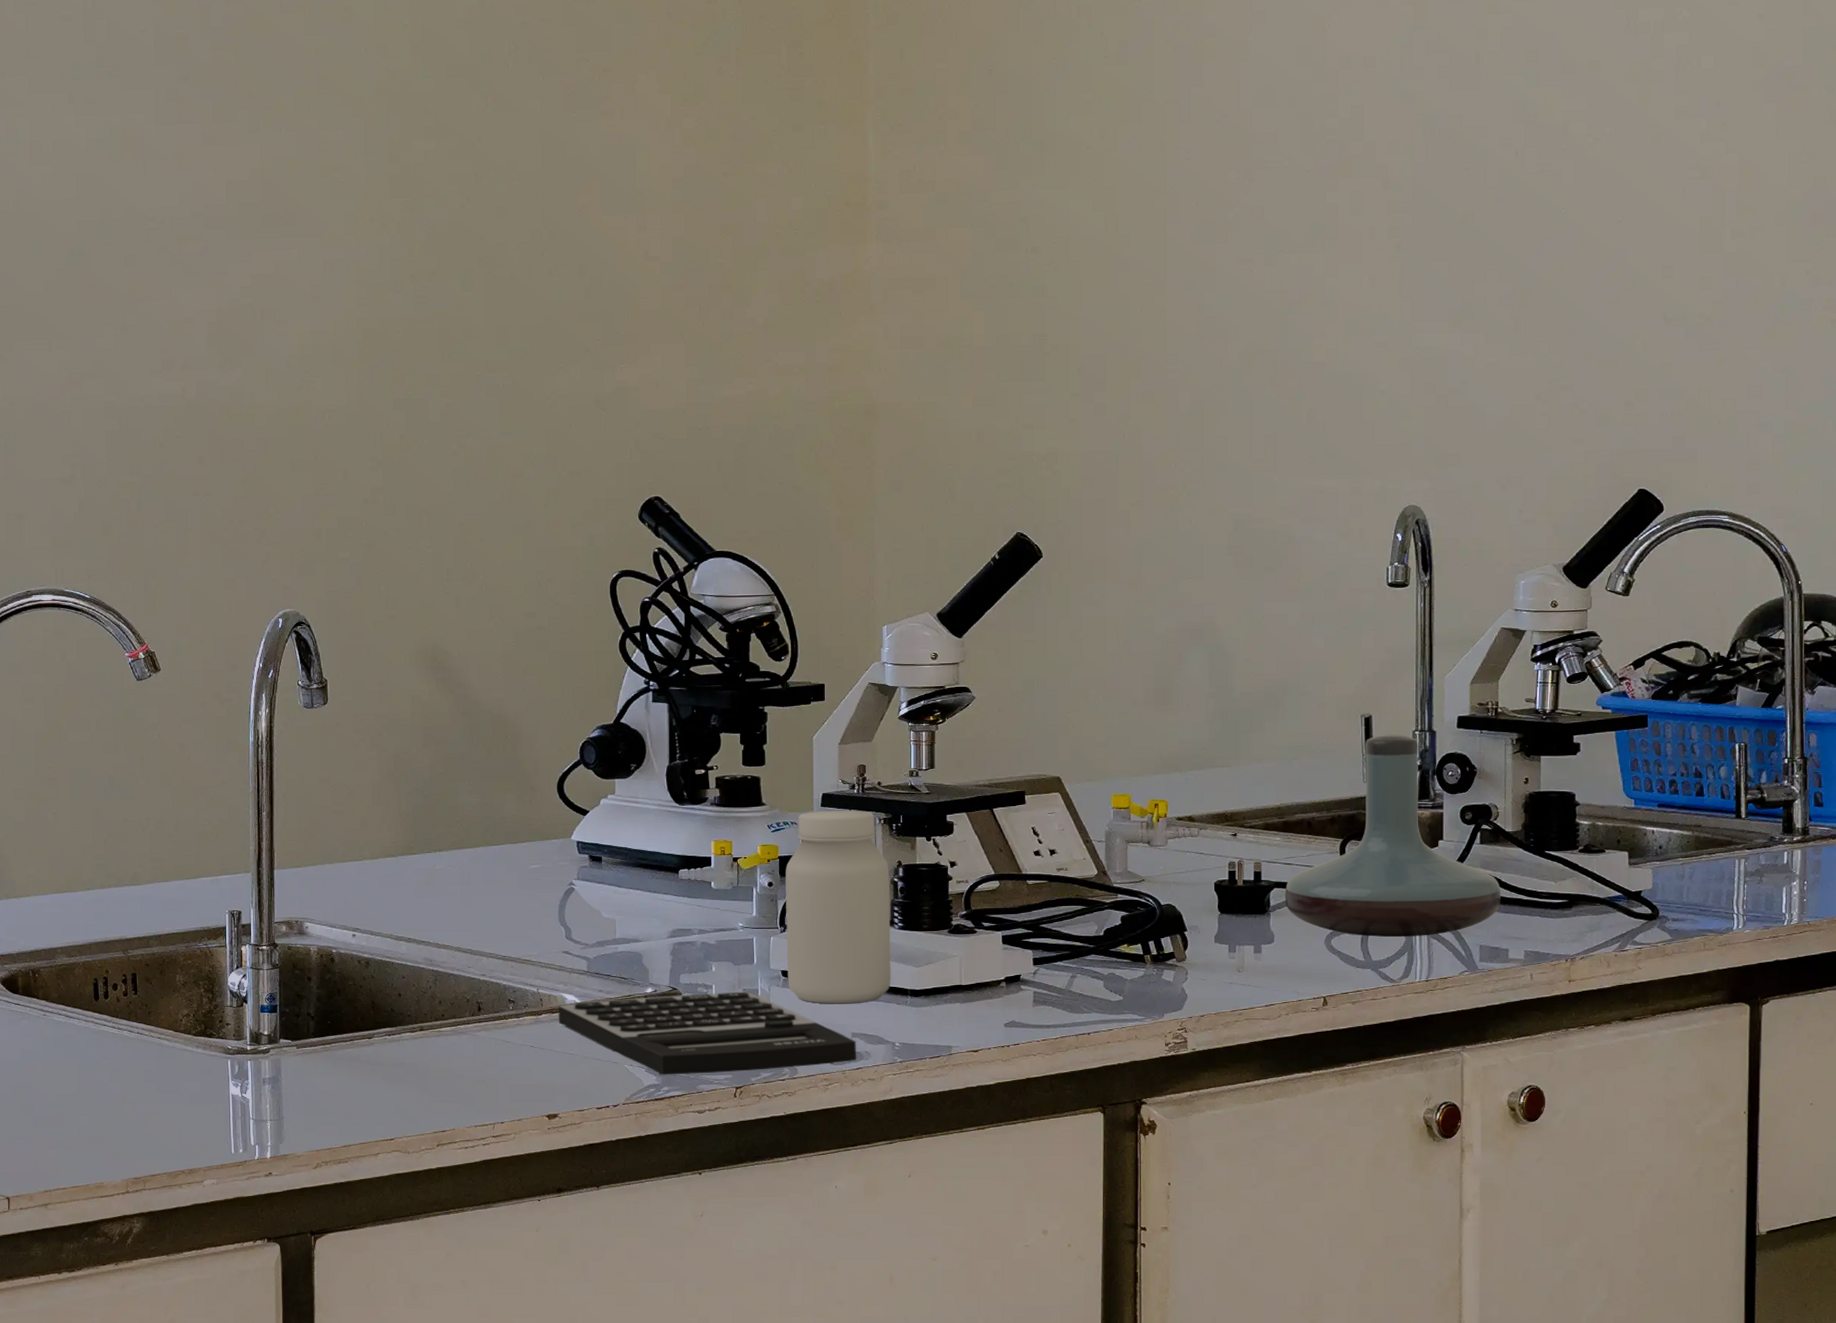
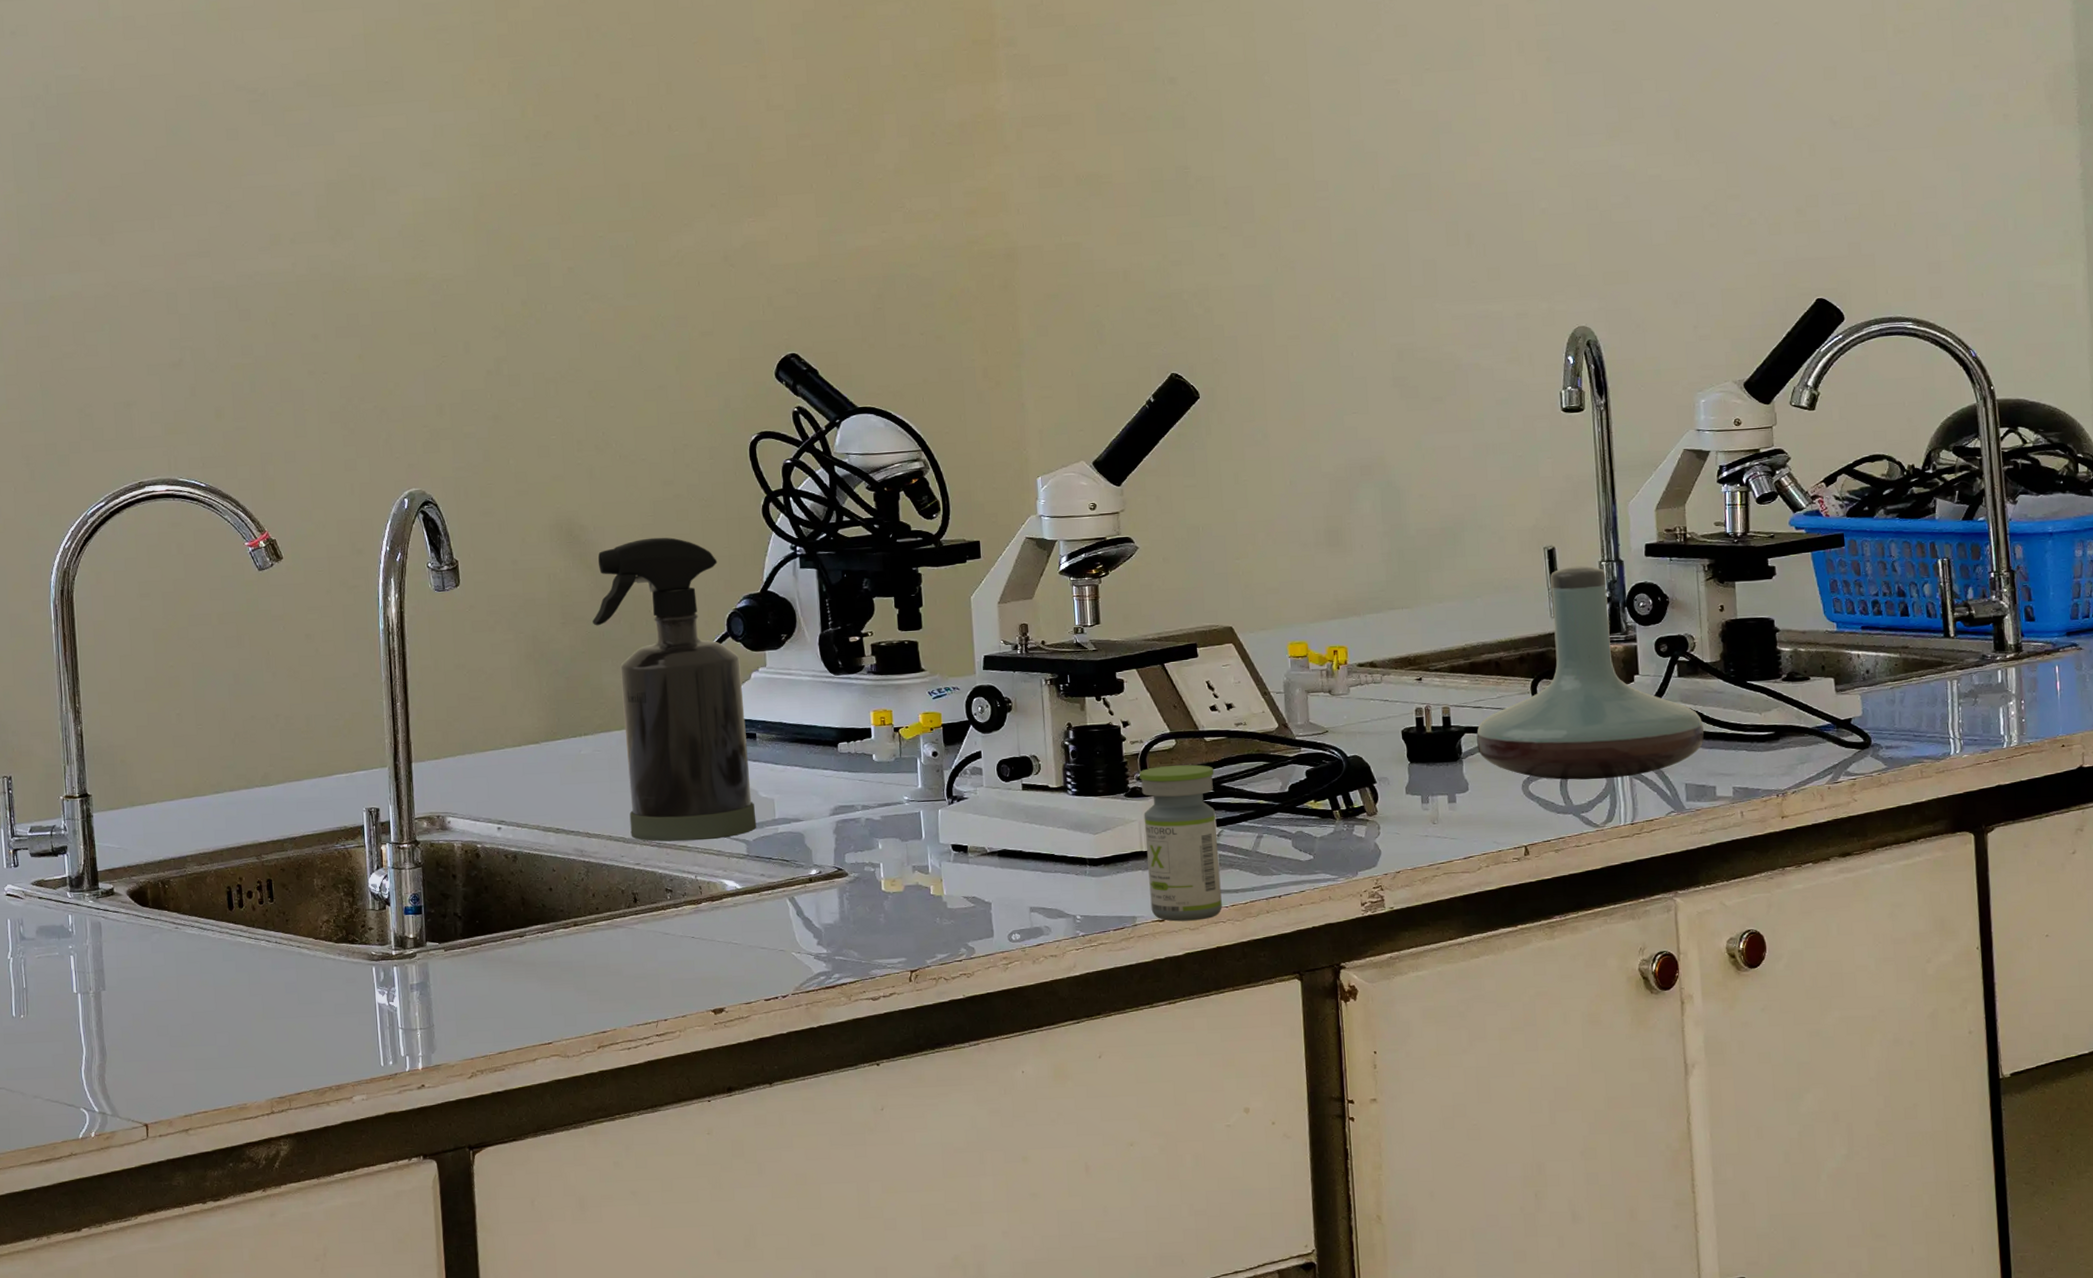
spray bottle: none [452,666,598,956] -> present [593,537,757,842]
calculator: present [558,991,856,1075] -> none [719,869,1036,962]
jar: present [785,810,891,1004] -> none [950,672,1068,878]
medicine bottle: none [962,906,1034,1053] -> present [1138,764,1222,922]

